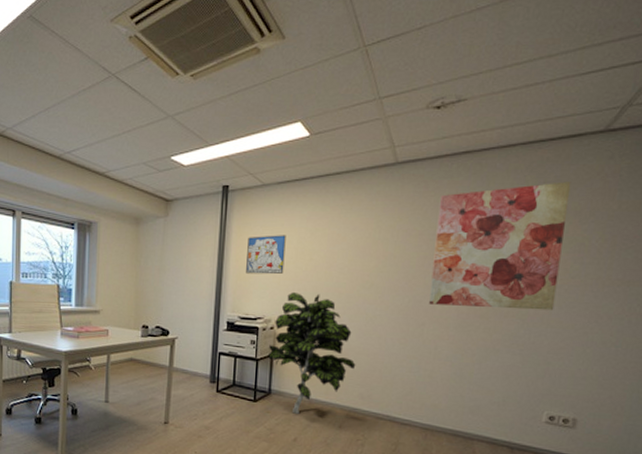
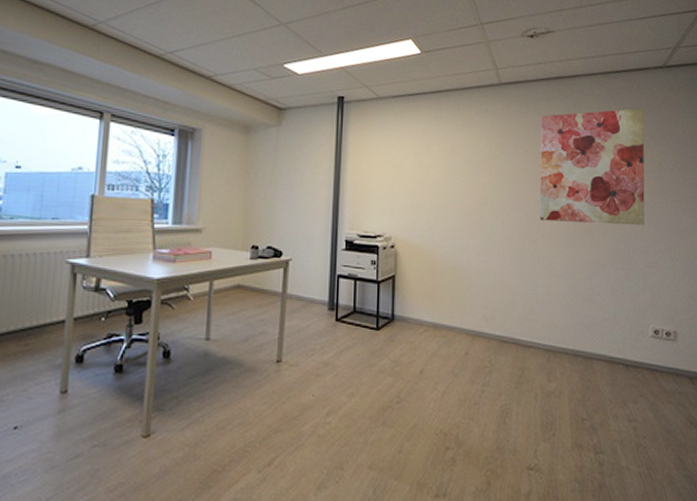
wall art: present [246,235,286,275] -> none [364,148,403,189]
indoor plant: present [267,291,356,414] -> none [389,207,478,342]

